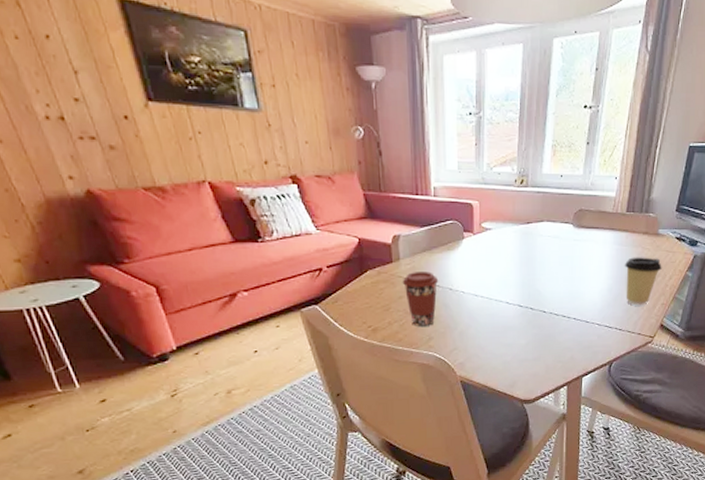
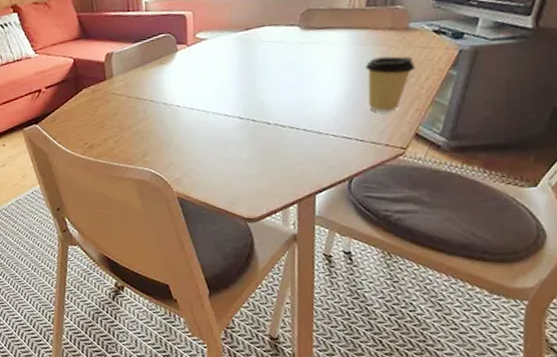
coffee cup: present [402,272,439,326] -> none [116,87,153,142]

